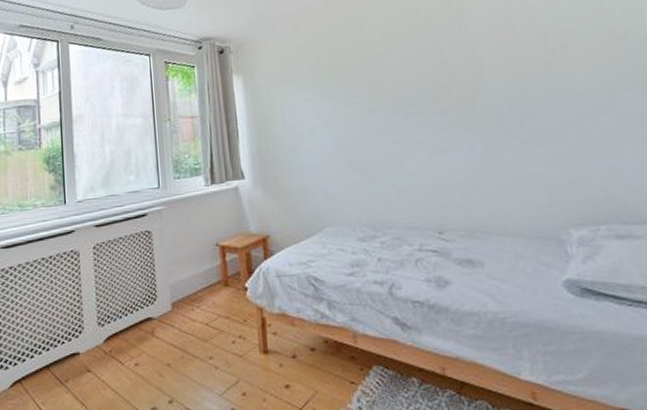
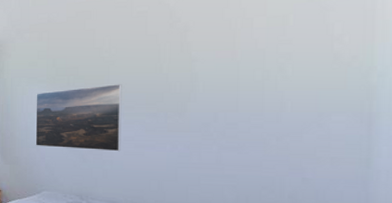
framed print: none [299,79,413,169] -> present [35,84,122,152]

